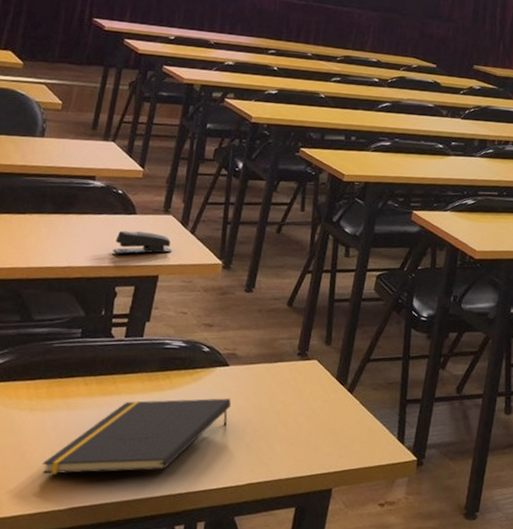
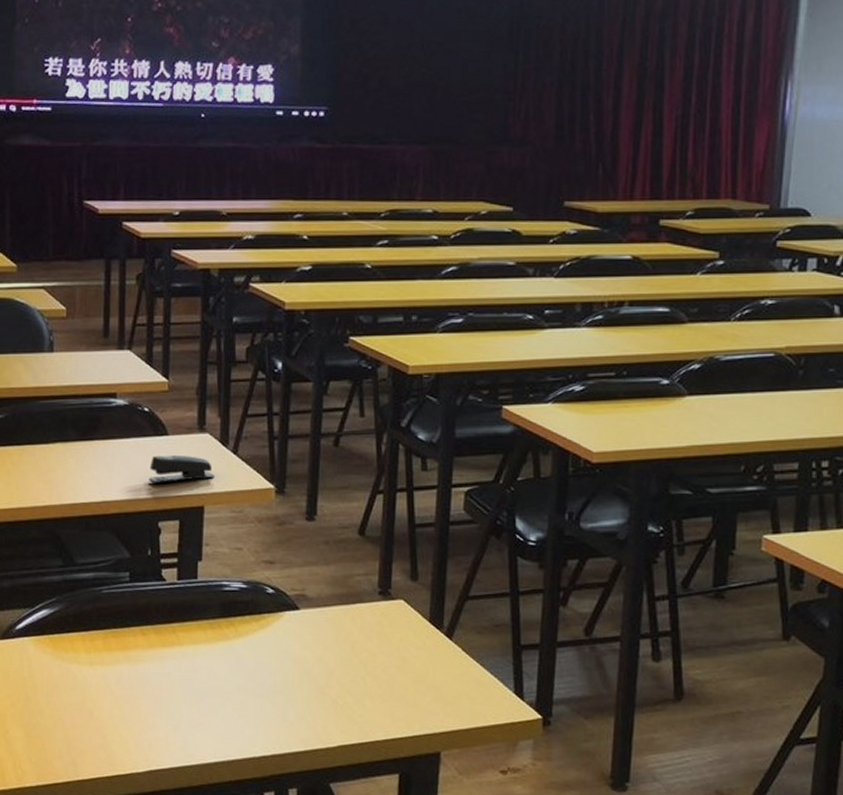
notepad: present [42,398,232,474] -> none [111,647,309,734]

